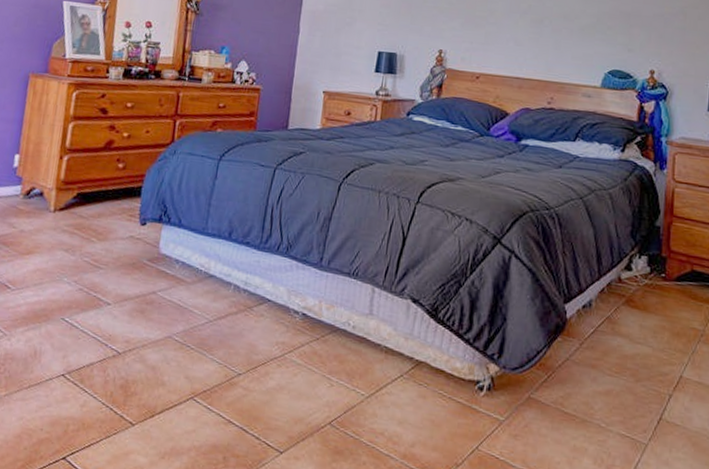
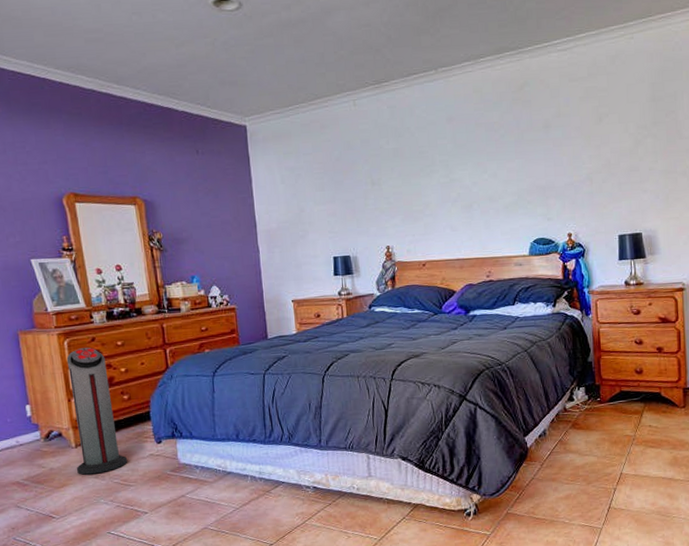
air purifier: none [47,102,111,247] -> present [66,347,128,475]

